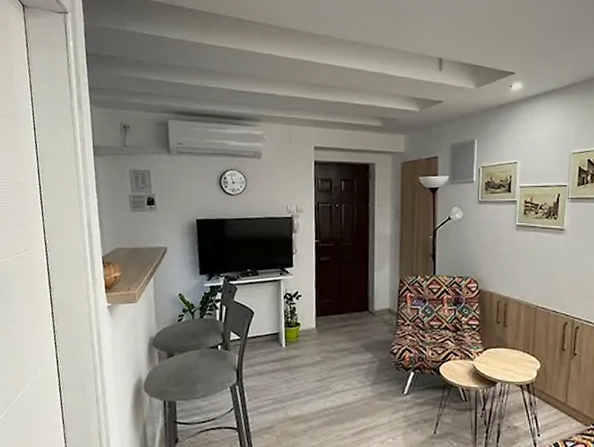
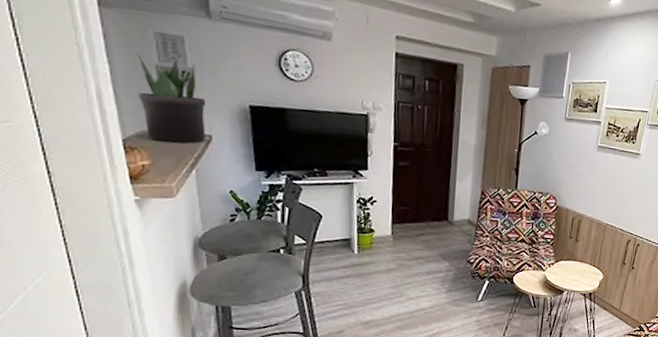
planter: none [115,188,164,256] -> present [137,54,206,143]

